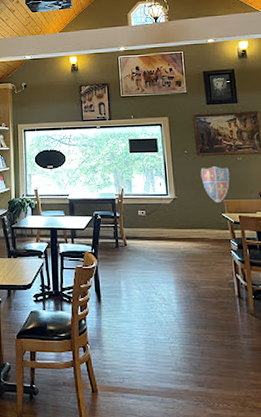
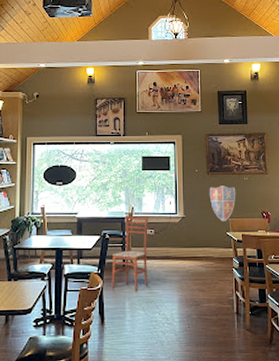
dining chair: none [105,196,143,271] -> present [111,215,149,291]

